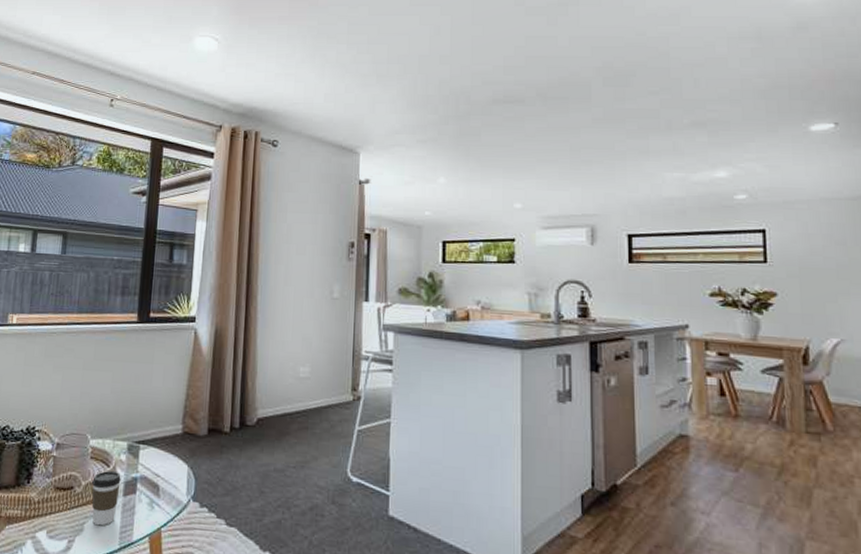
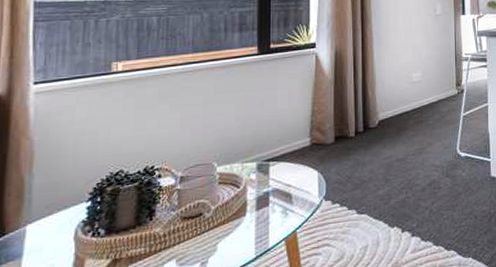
coffee cup: present [91,470,121,526] -> none [222,190,252,243]

